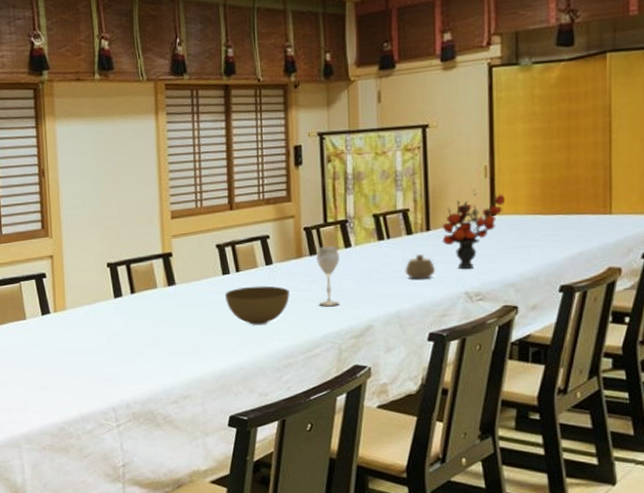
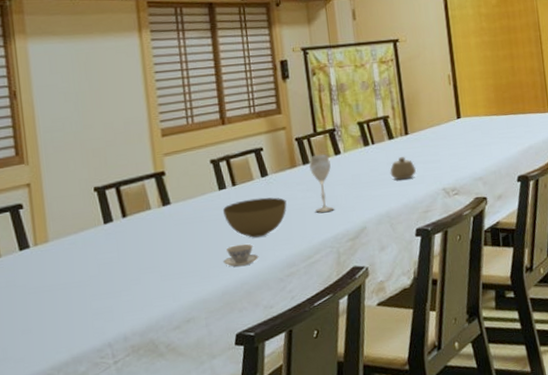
teacup: none [222,330,258,352] -> present [223,244,259,267]
bouquet: present [442,188,506,269] -> none [418,94,468,168]

